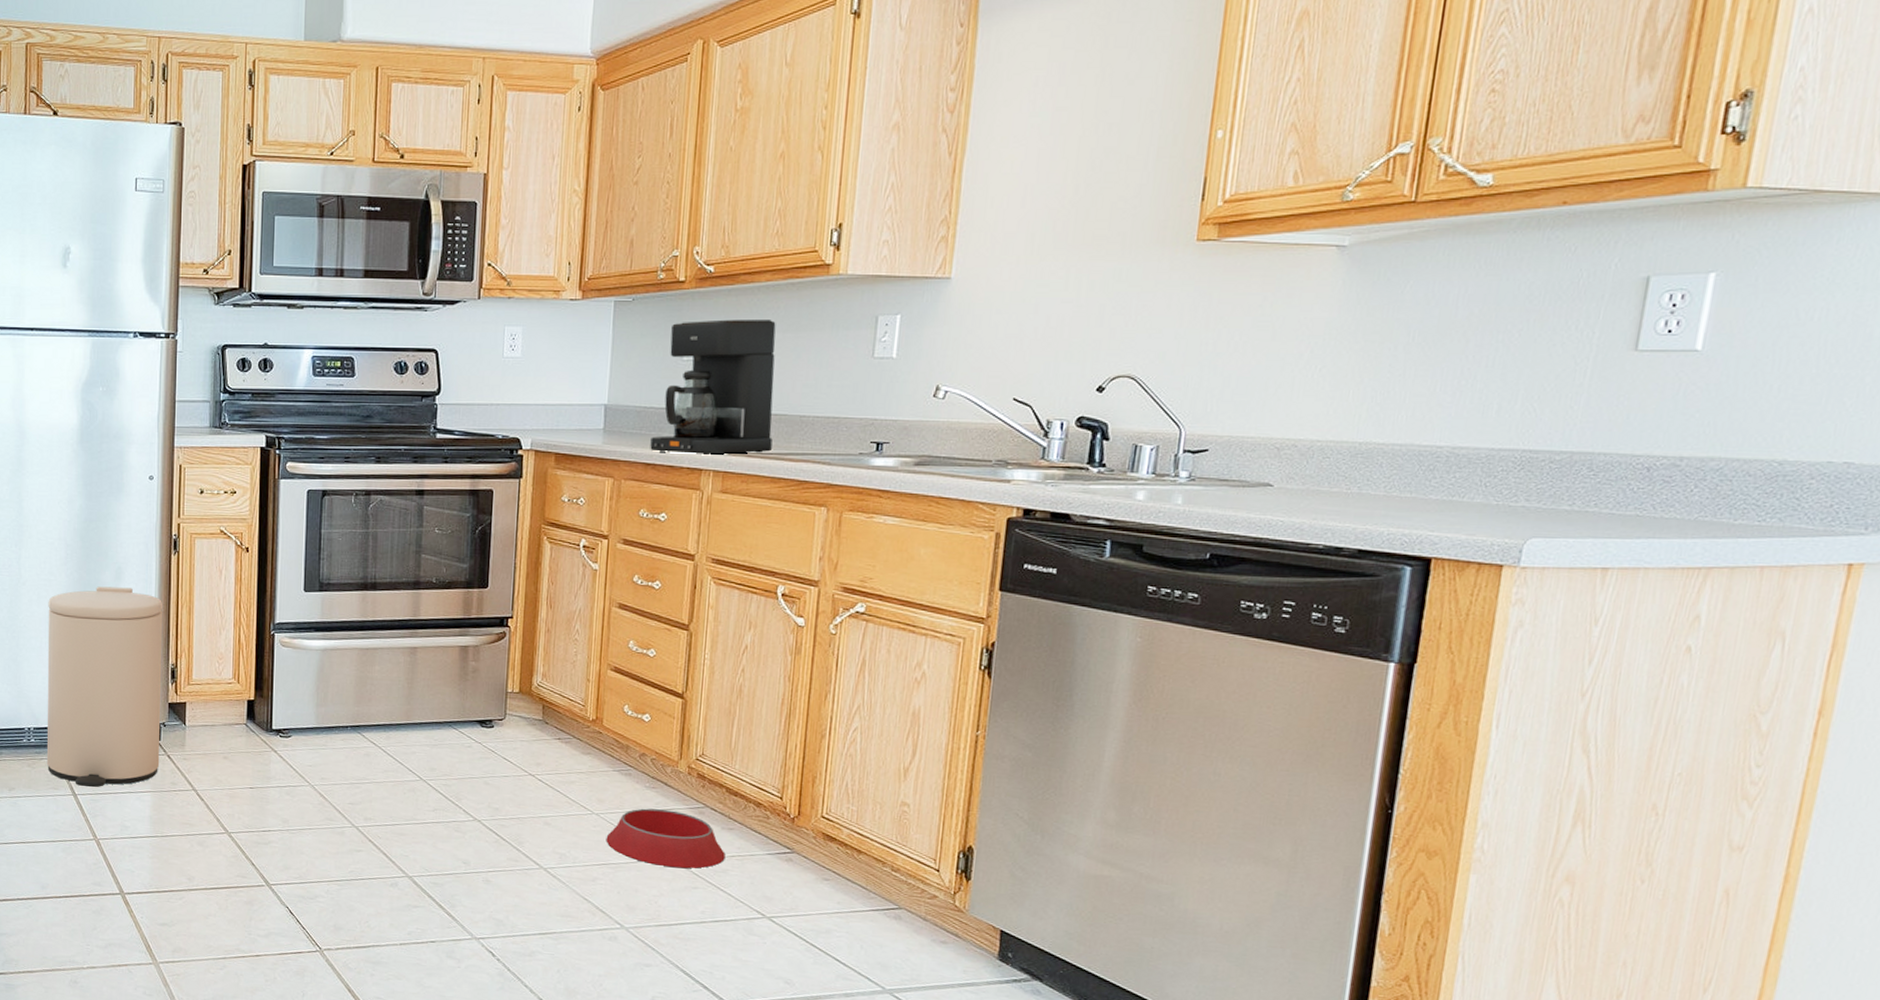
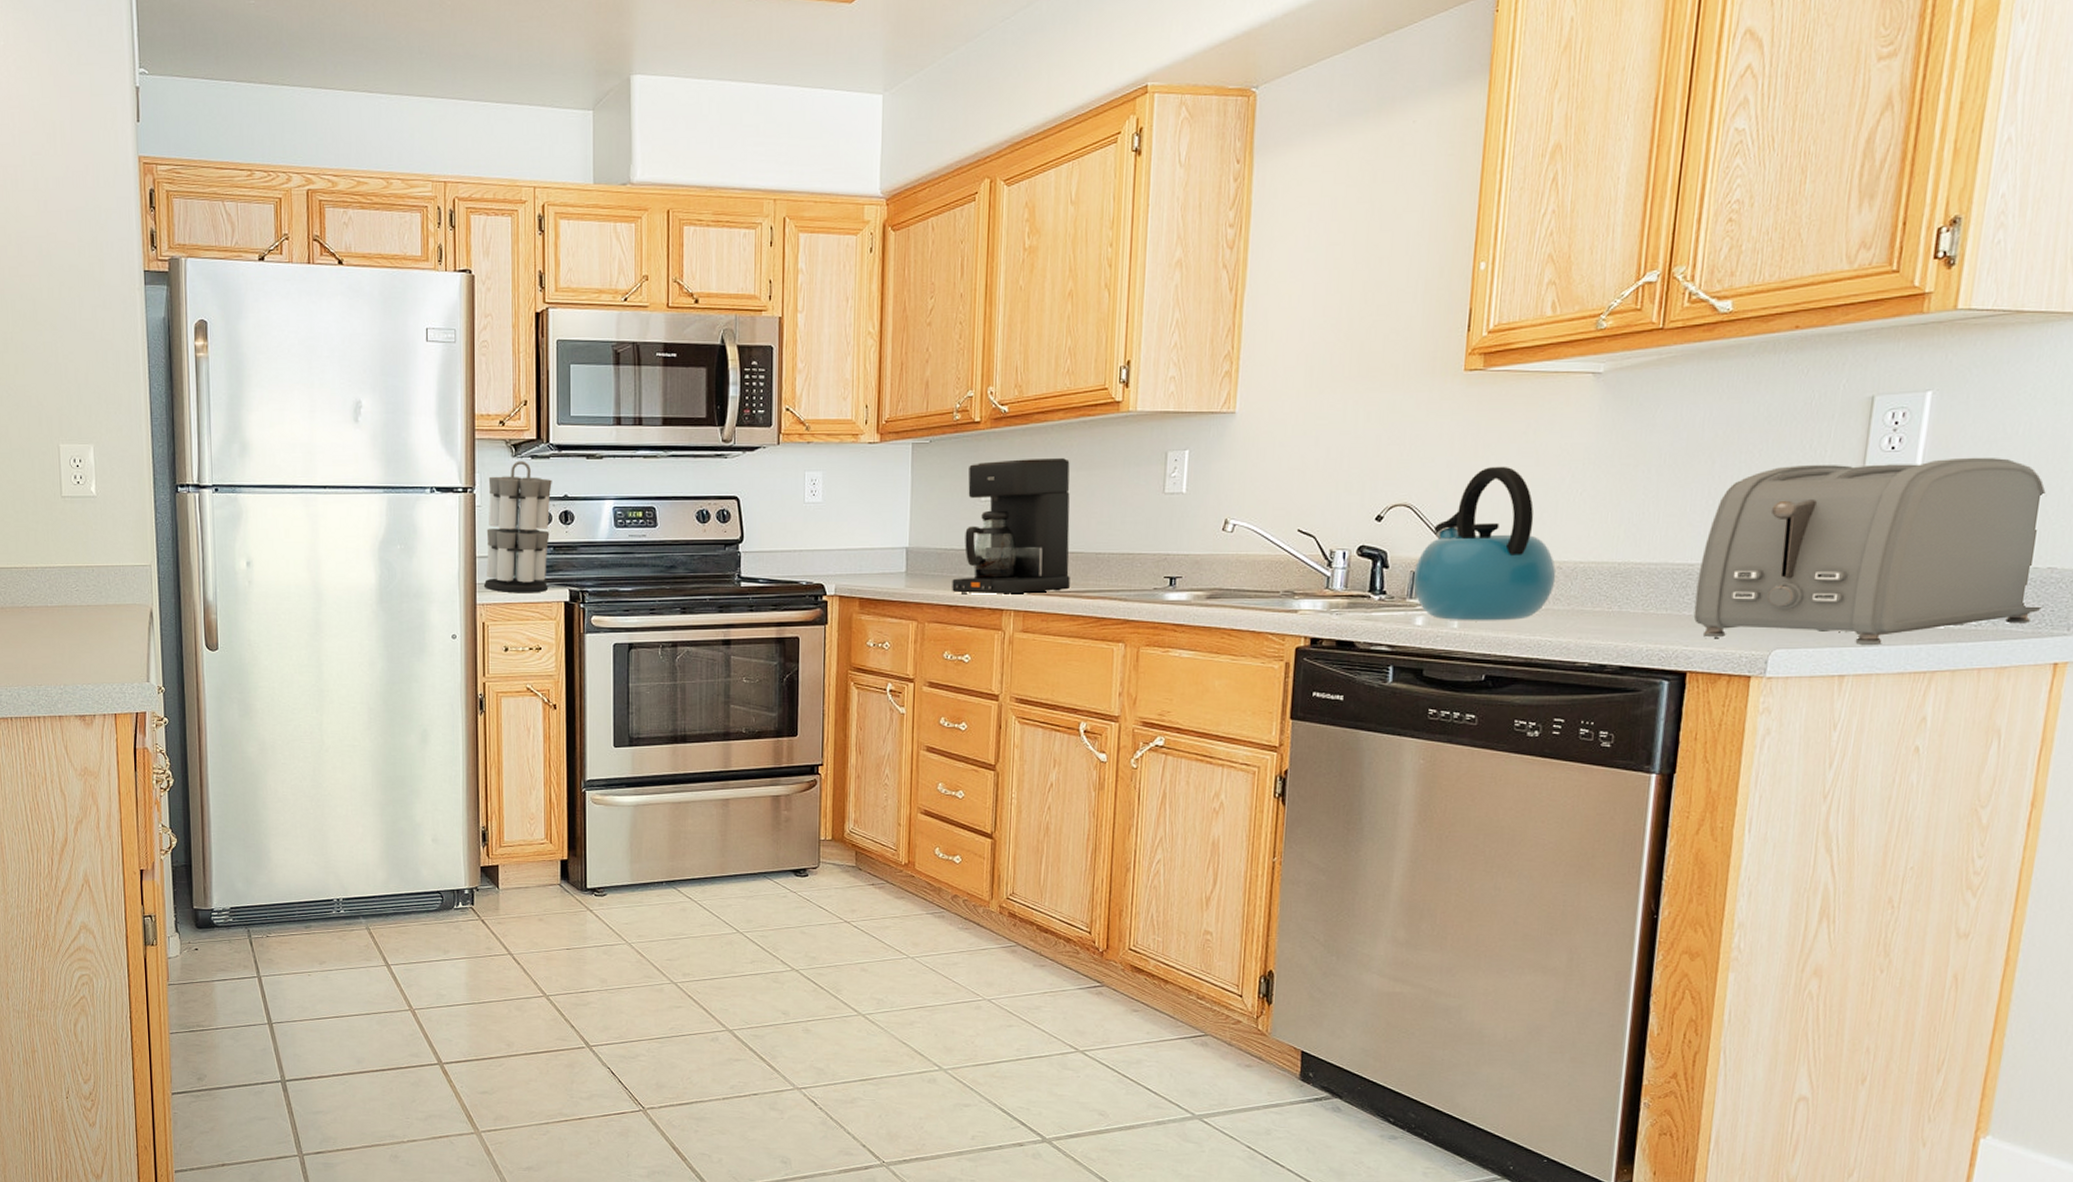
pedal bin: present [46,586,163,788] -> none [352,750,474,957]
spice rack: none [181,308,253,438] -> present [483,461,552,593]
pet bowl: present [606,808,726,869] -> none [922,949,1038,1008]
kettle: none [1134,339,1291,499] -> present [1412,466,1556,621]
toaster: none [1440,343,1845,538] -> present [1693,457,2047,646]

